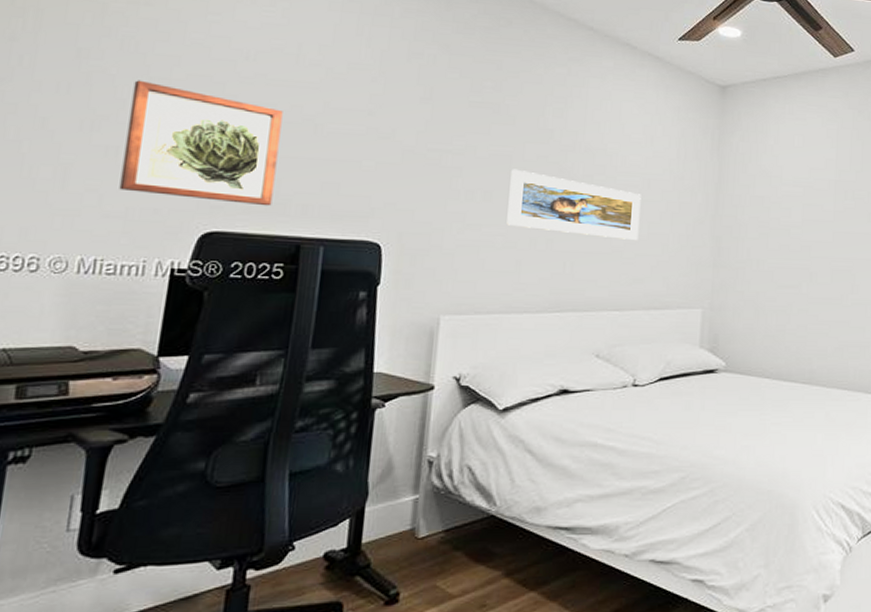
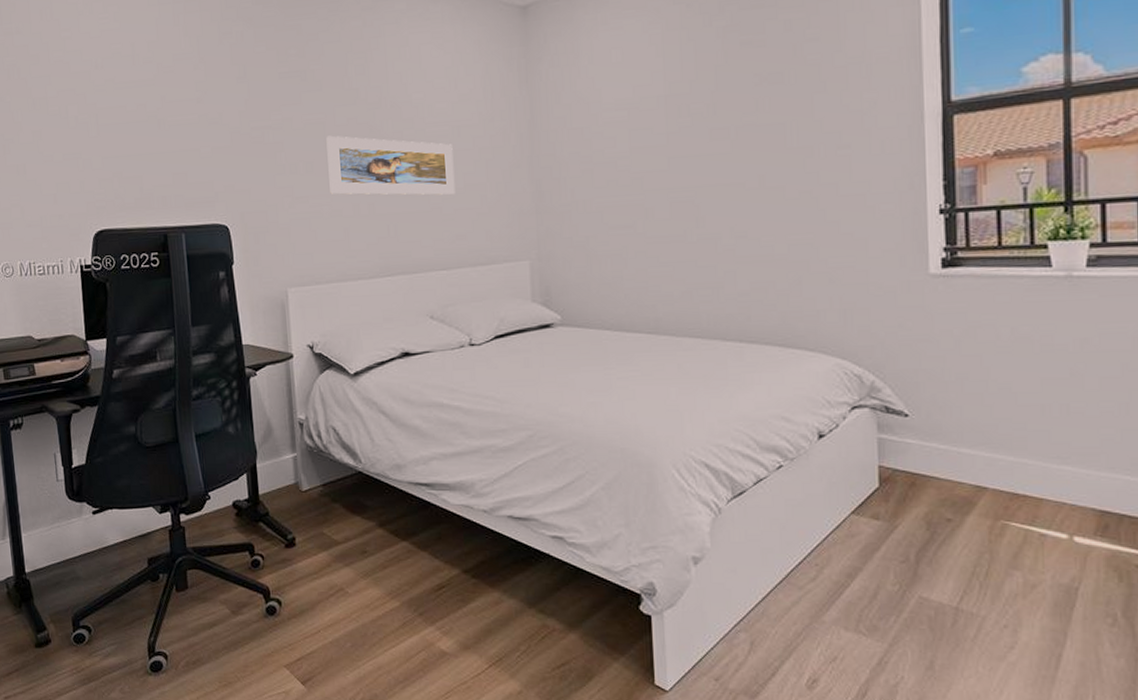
wall art: present [119,80,283,206] -> none [23,103,139,203]

